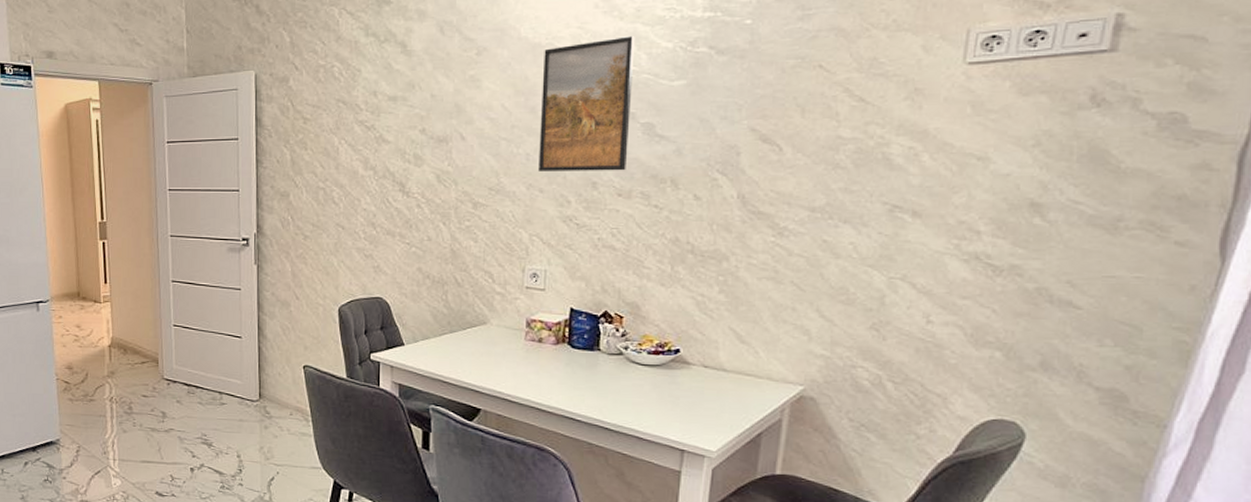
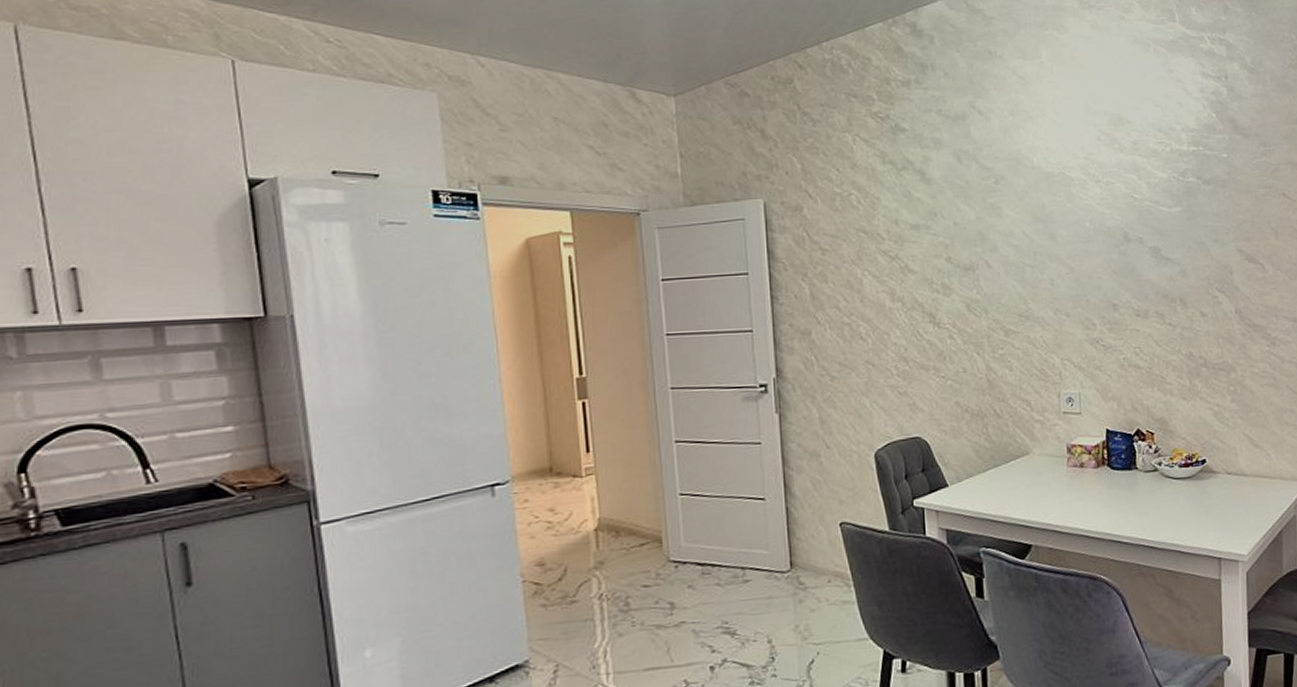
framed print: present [537,35,635,171] -> none [1057,166,1141,296]

